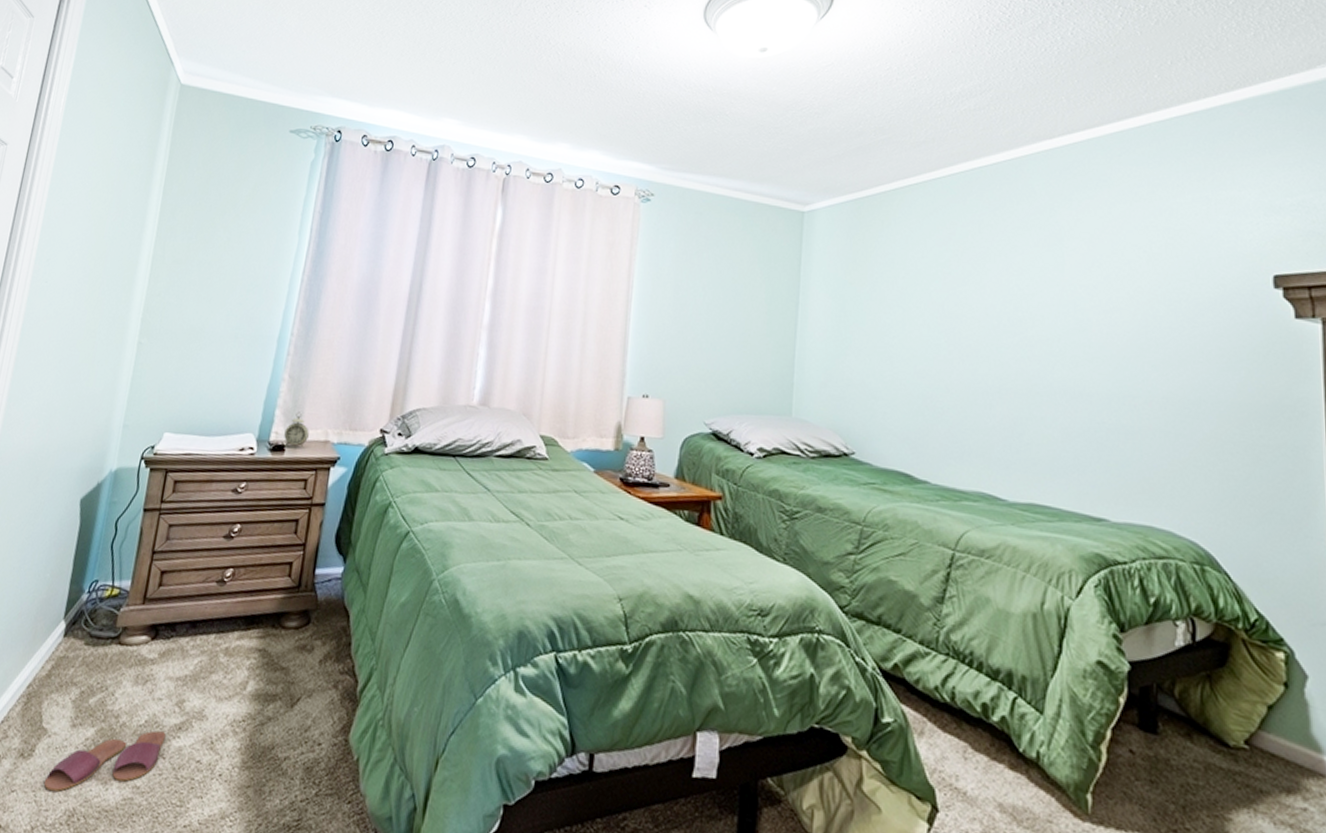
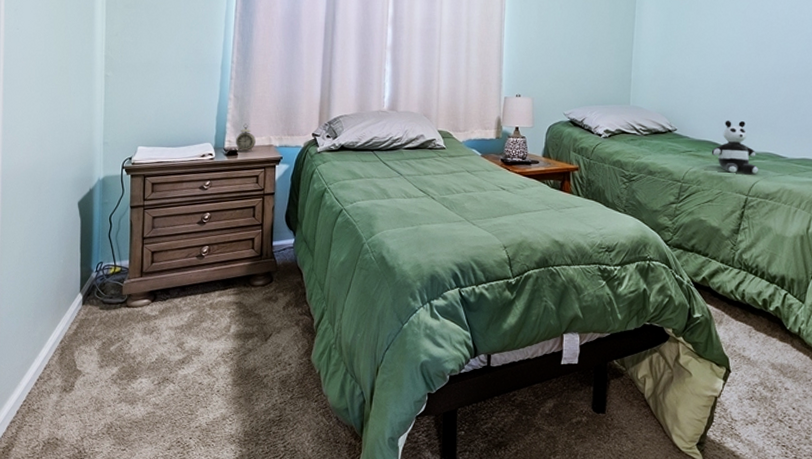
slippers: present [43,730,166,792] -> none [85,365,173,413]
stuffed animal: none [902,444,968,522] -> present [711,120,758,175]

